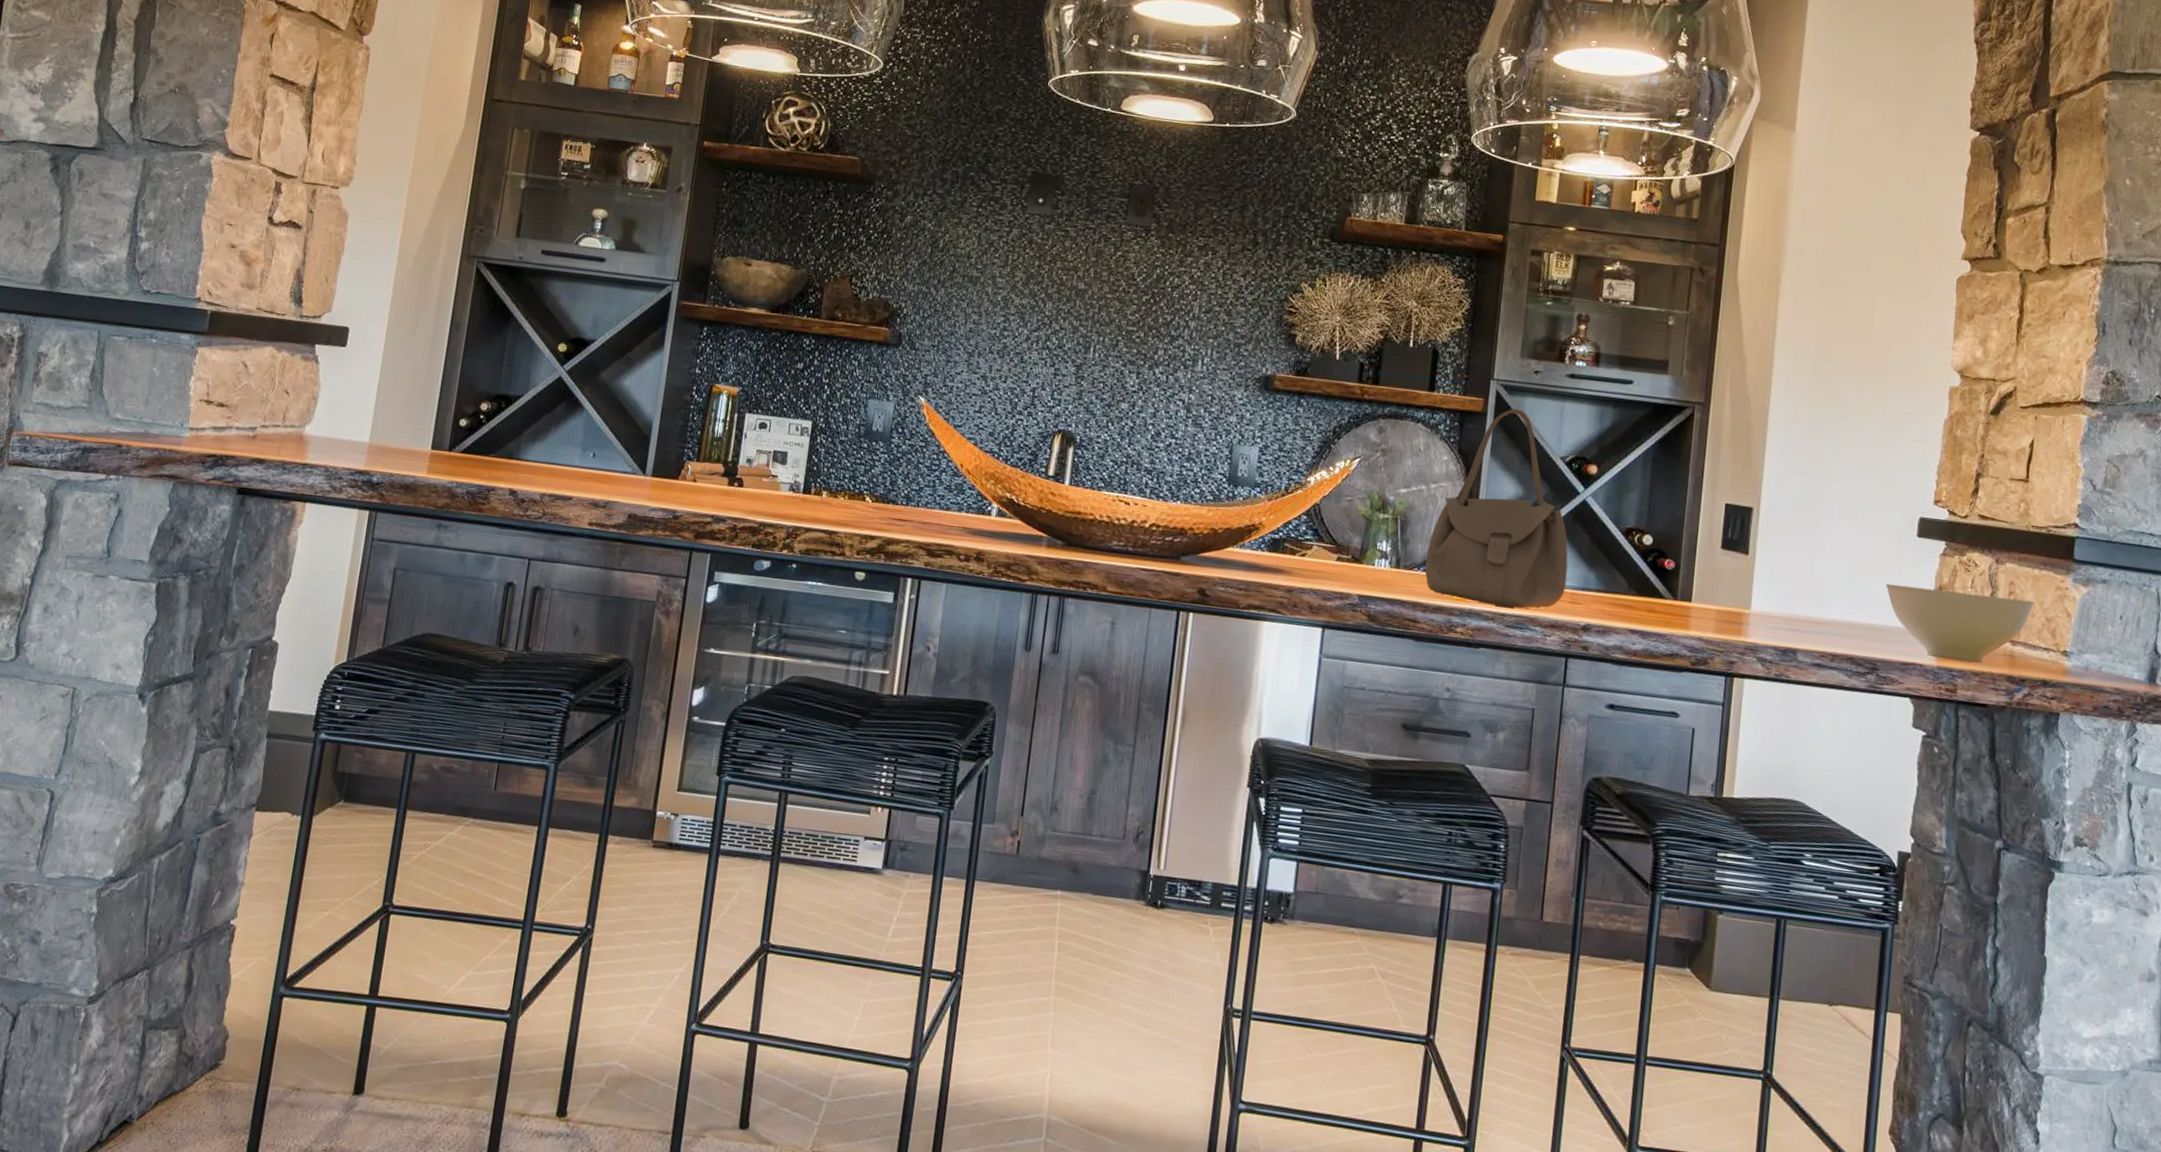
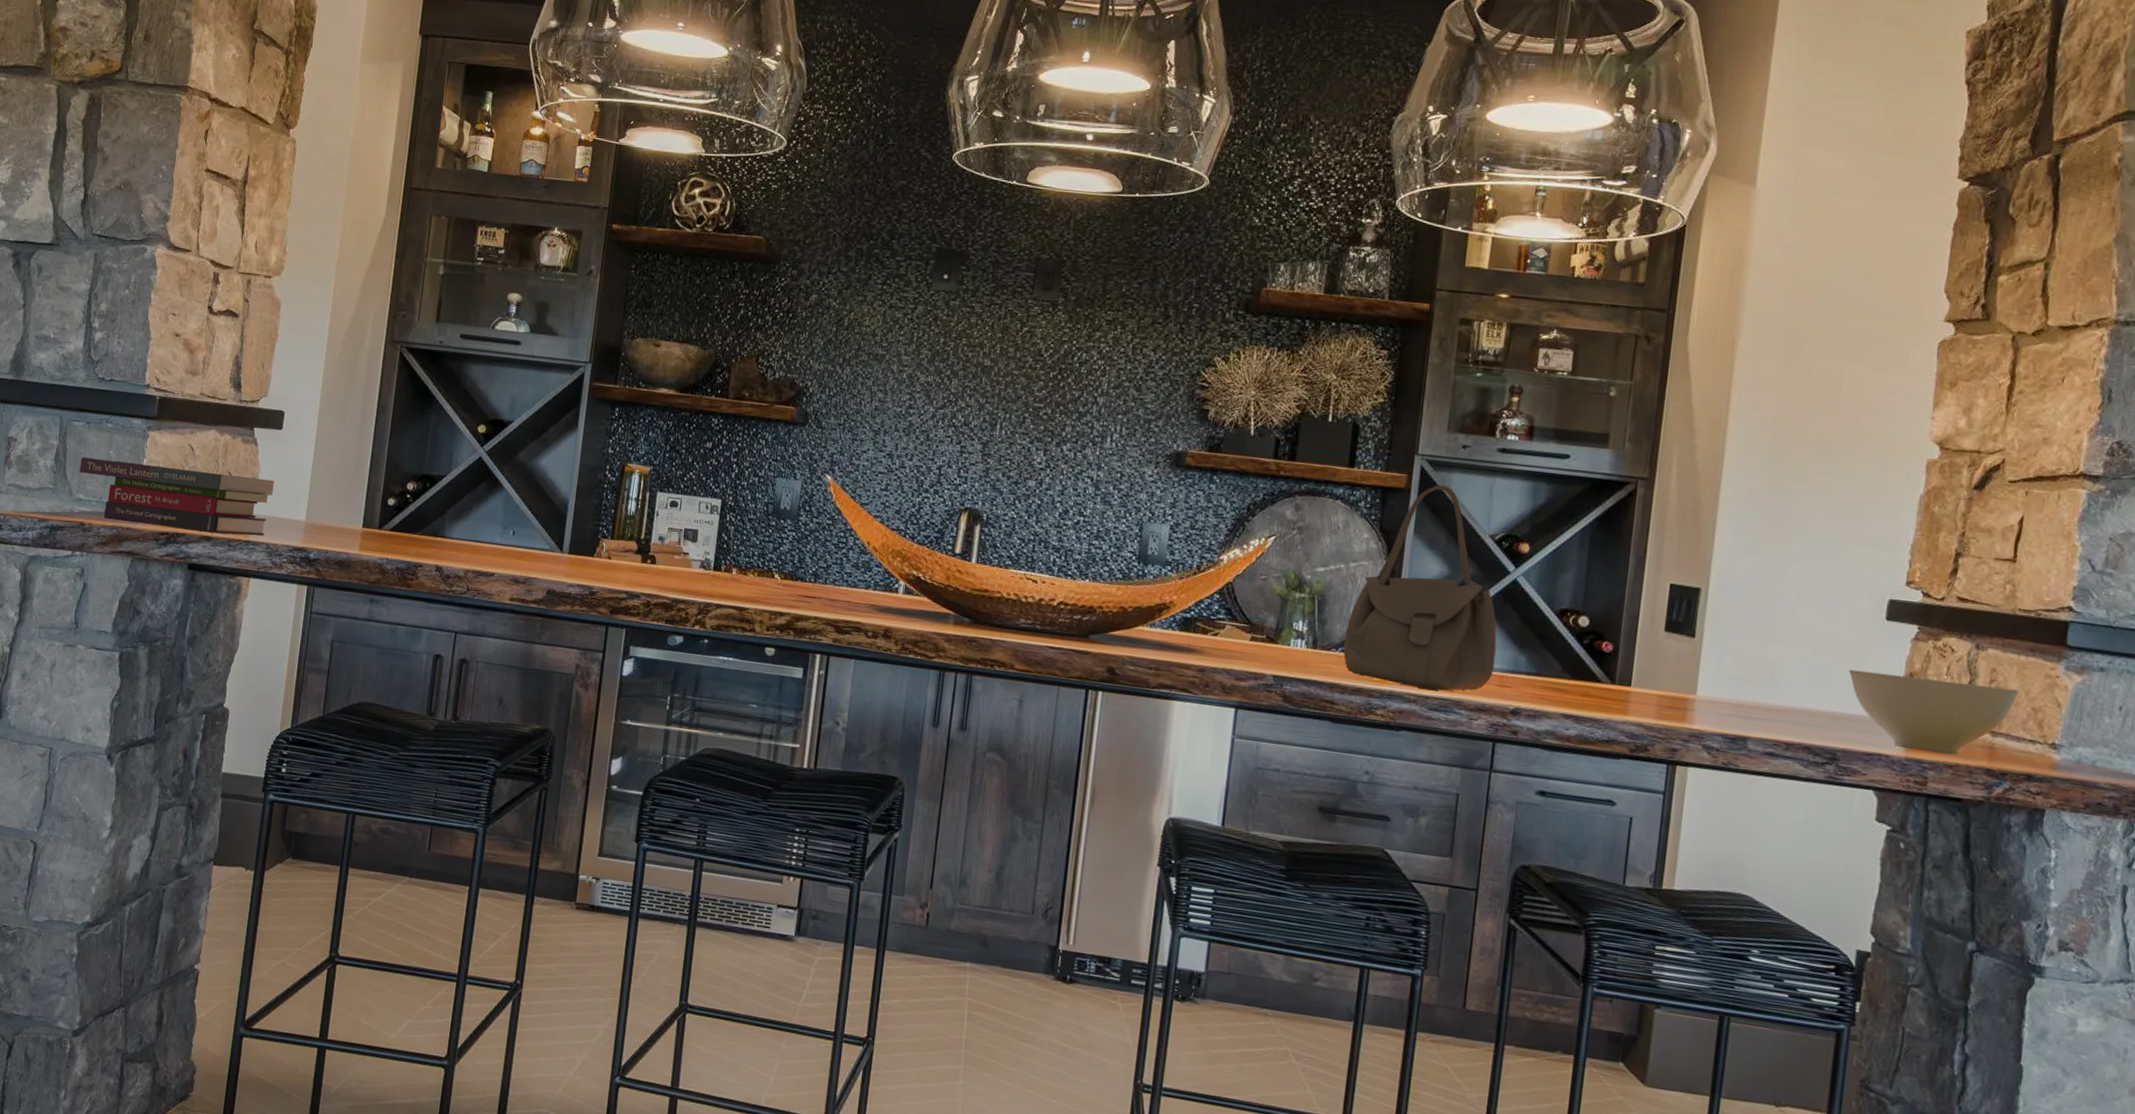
books: none [118,373,336,458] -> present [79,456,274,536]

